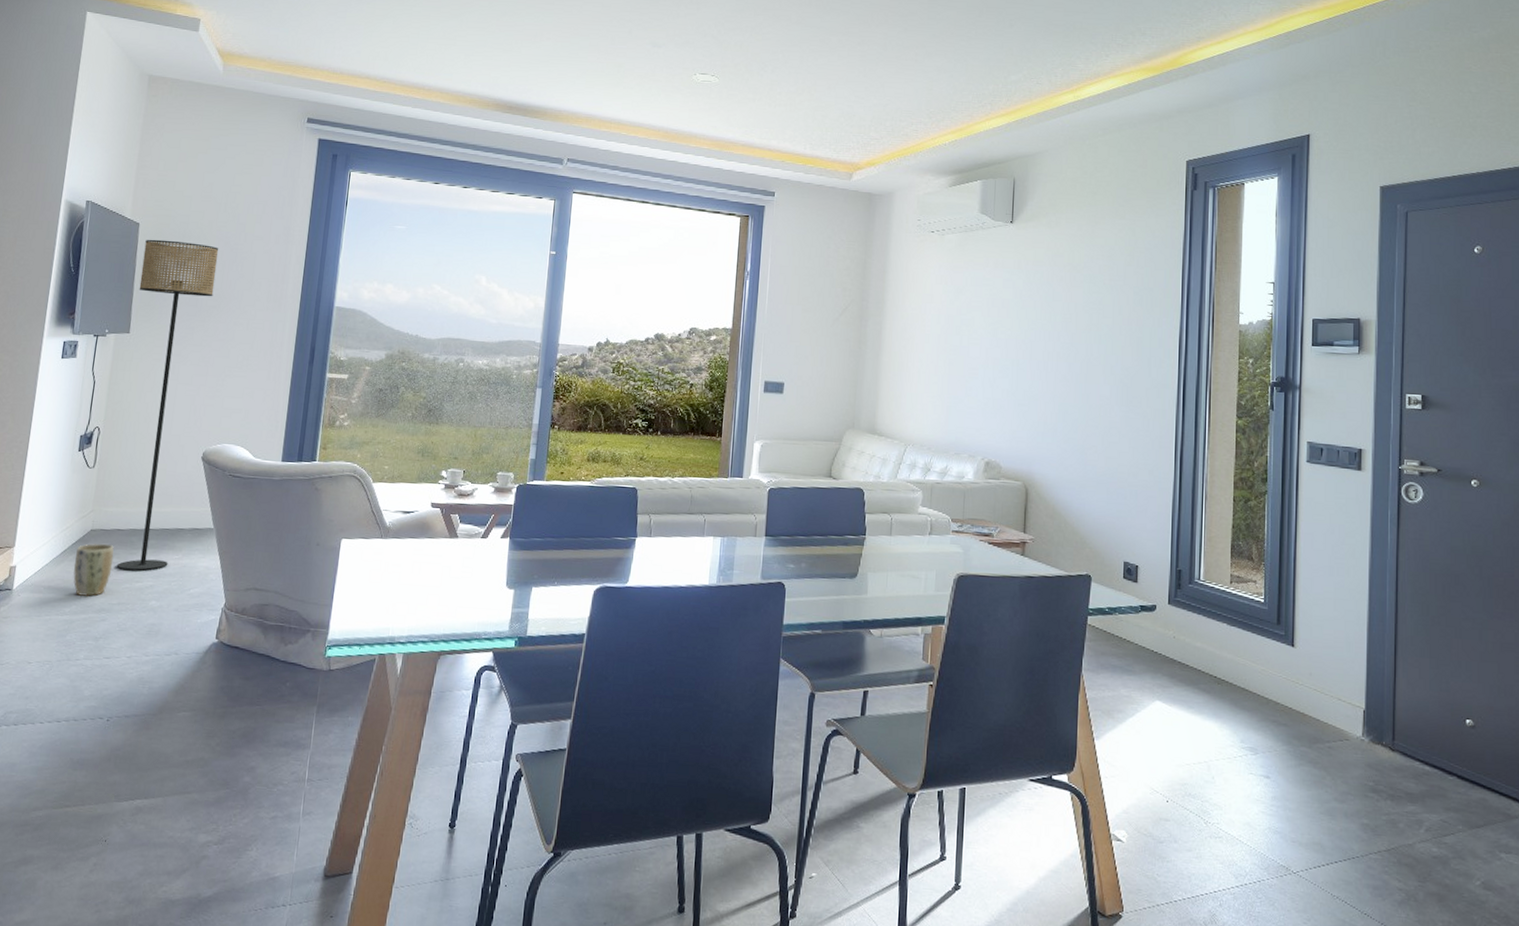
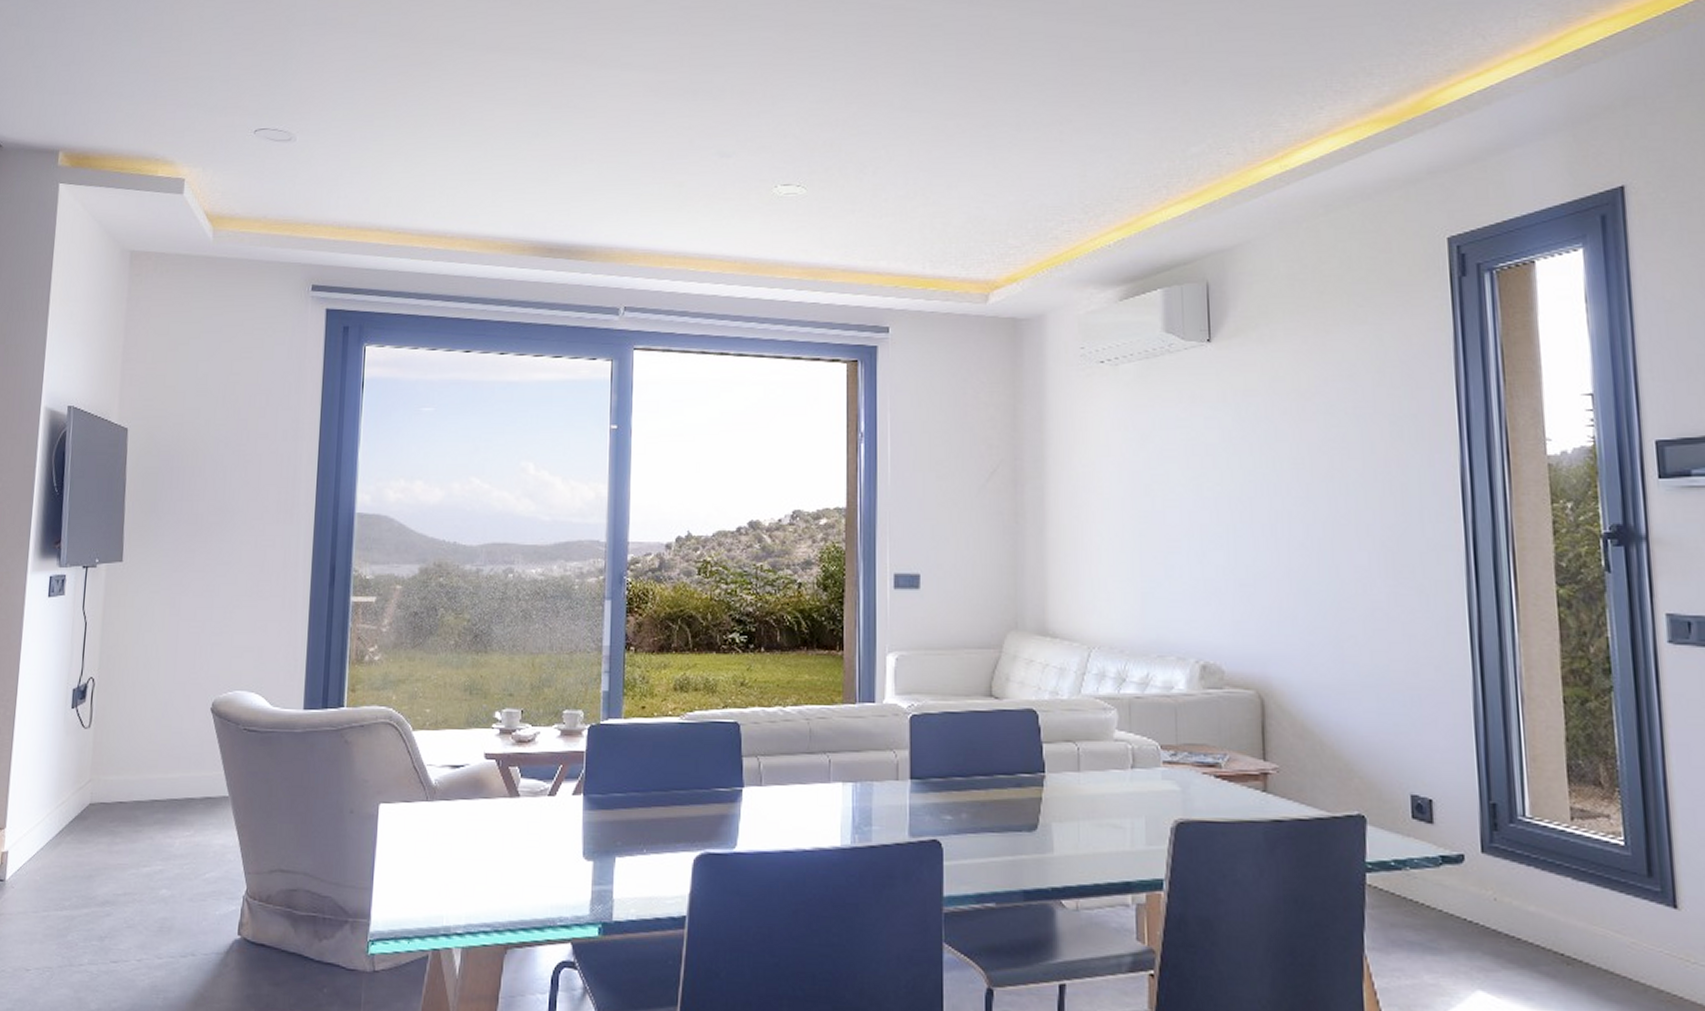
plant pot: present [72,543,114,597] -> none [71,820,117,887]
floor lamp: present [117,239,219,571] -> none [121,446,219,853]

